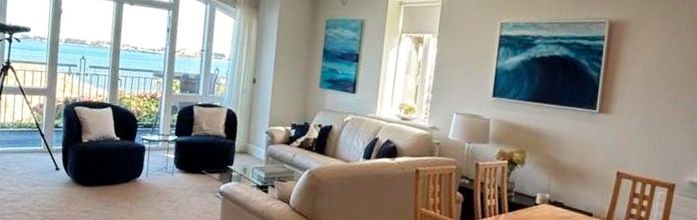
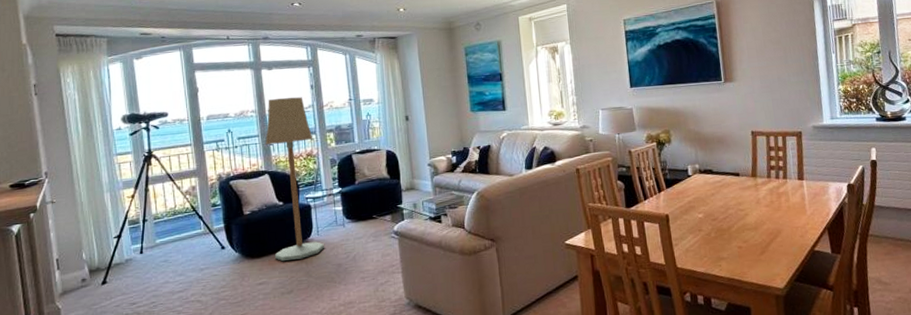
floor lamp: none [102,34,160,197] -> present [265,97,324,262]

